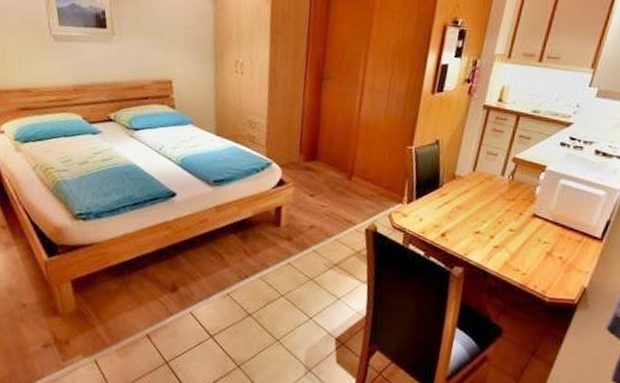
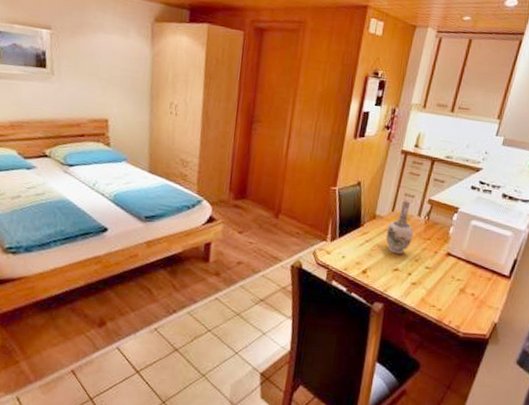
vase: none [466,158,496,217] -> present [385,199,414,255]

